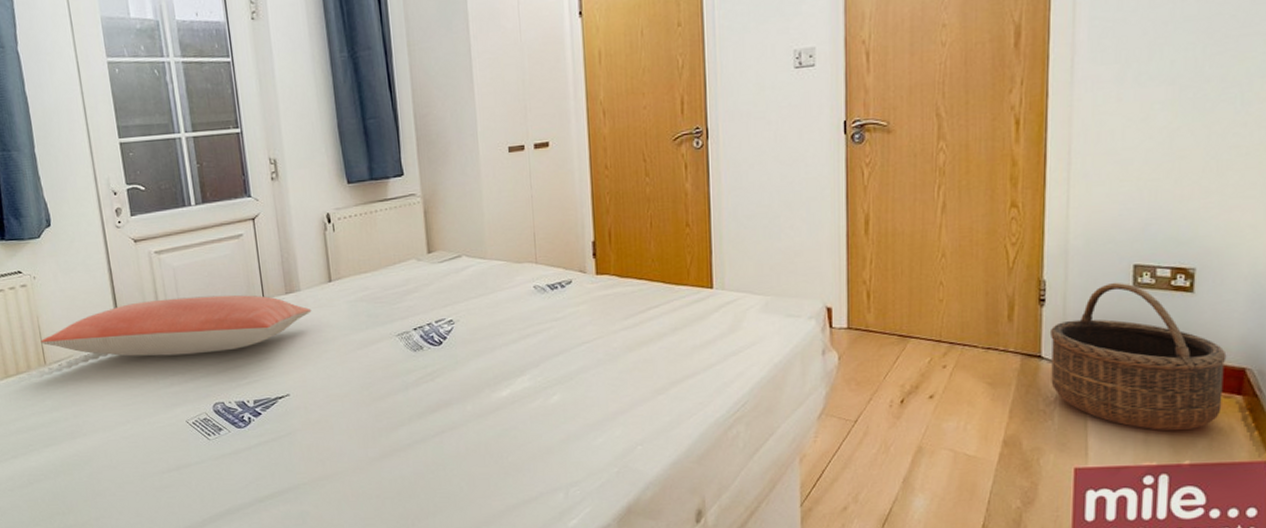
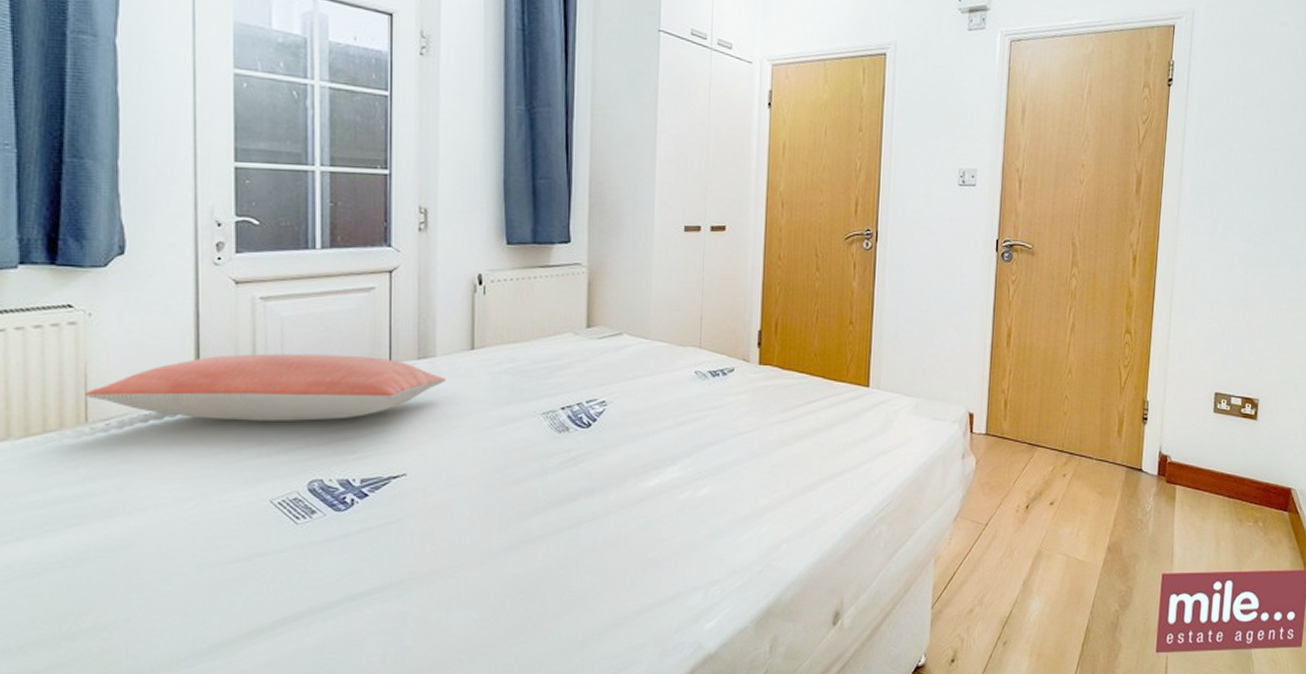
basket: present [1049,282,1227,431] -> none [1148,406,1278,542]

